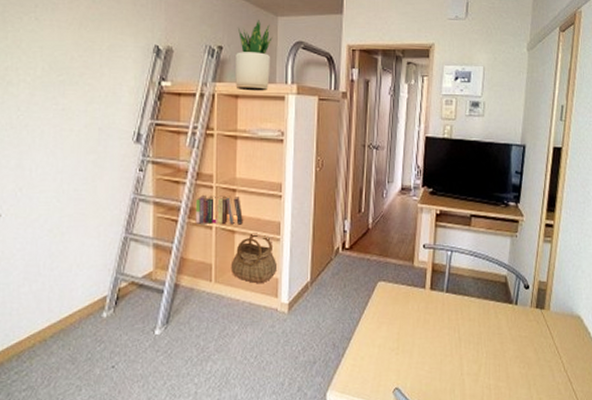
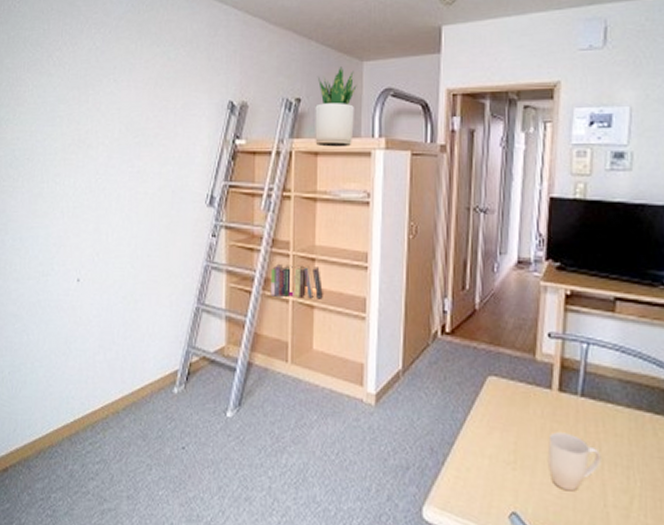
basket: present [230,233,278,283] -> none [309,309,363,368]
mug: none [421,321,460,367] -> present [547,432,602,492]

